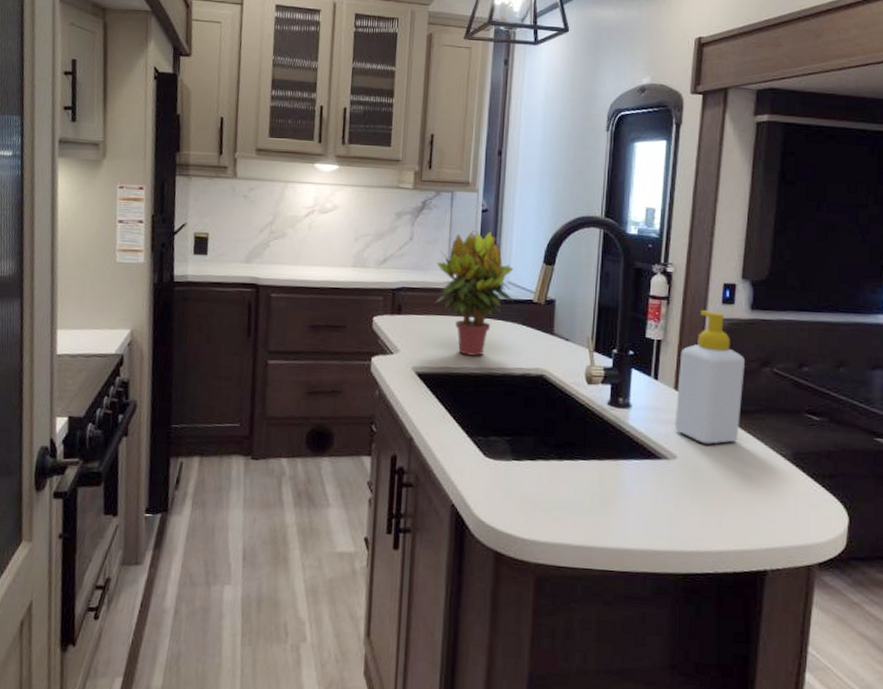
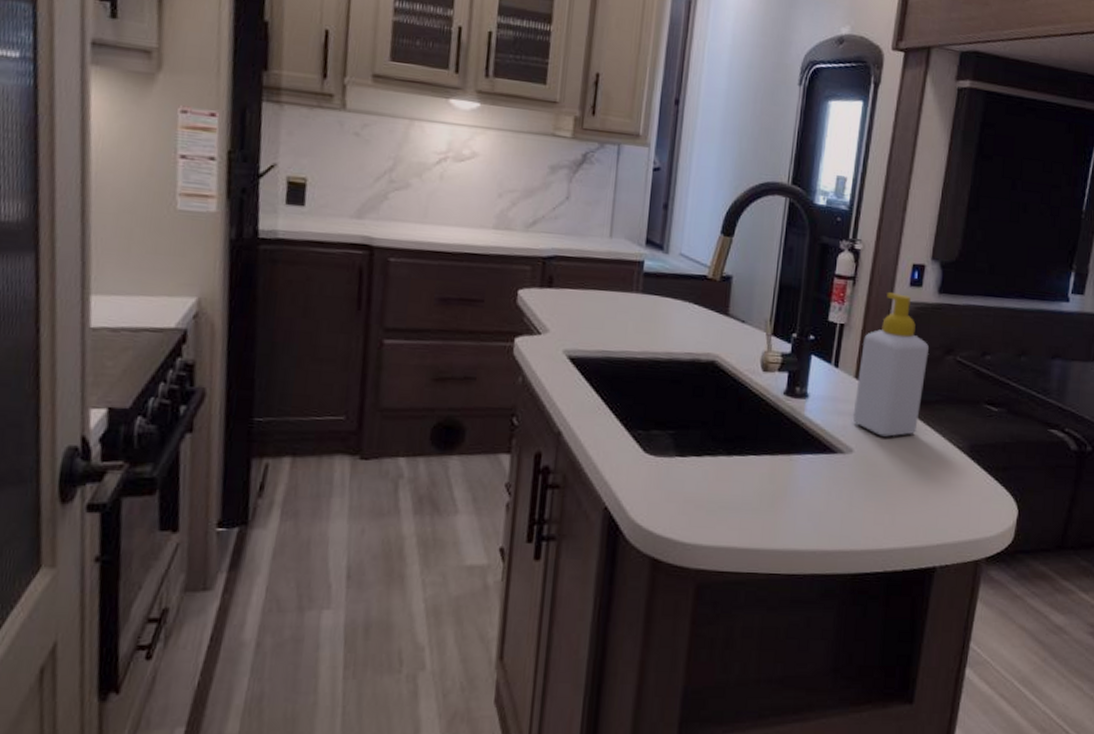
potted plant: present [435,230,514,357] -> none [594,192,687,339]

